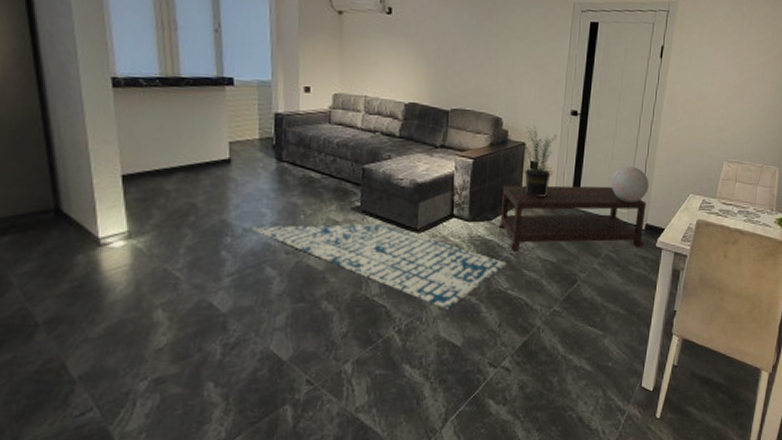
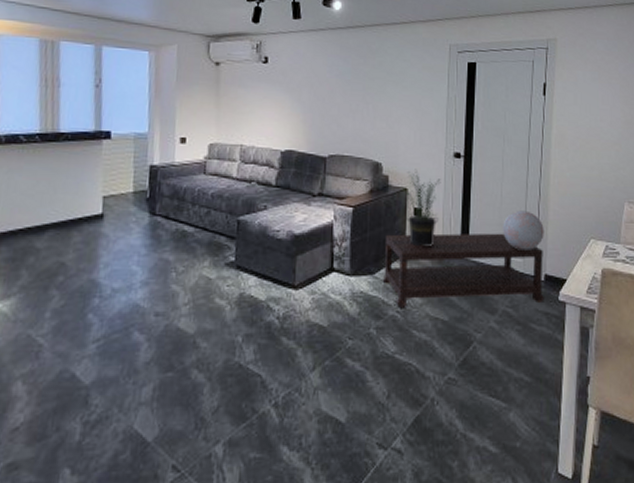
rug: present [250,223,507,310] -> none [119,280,394,378]

